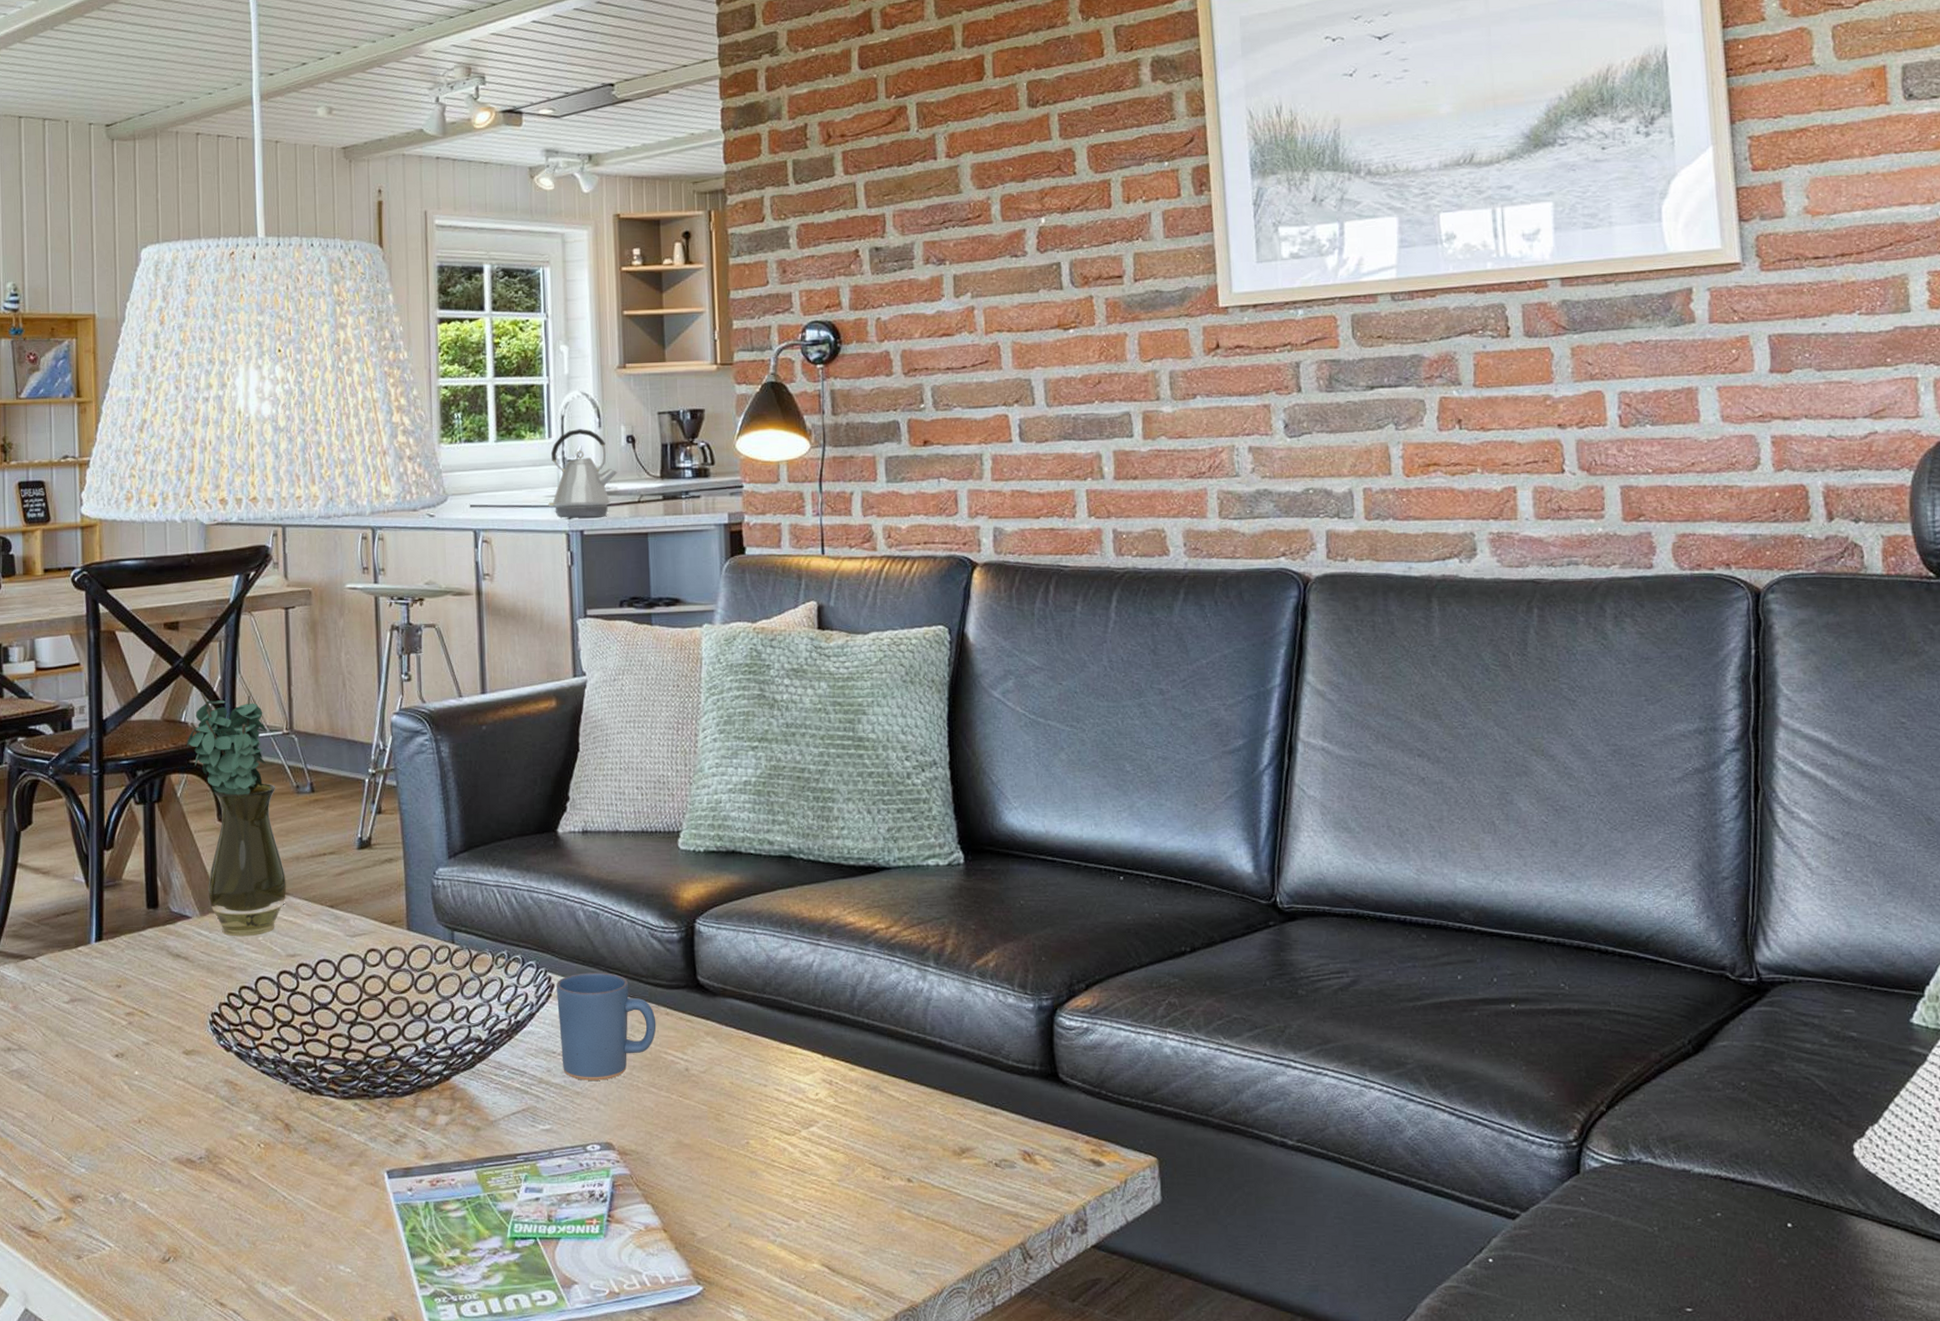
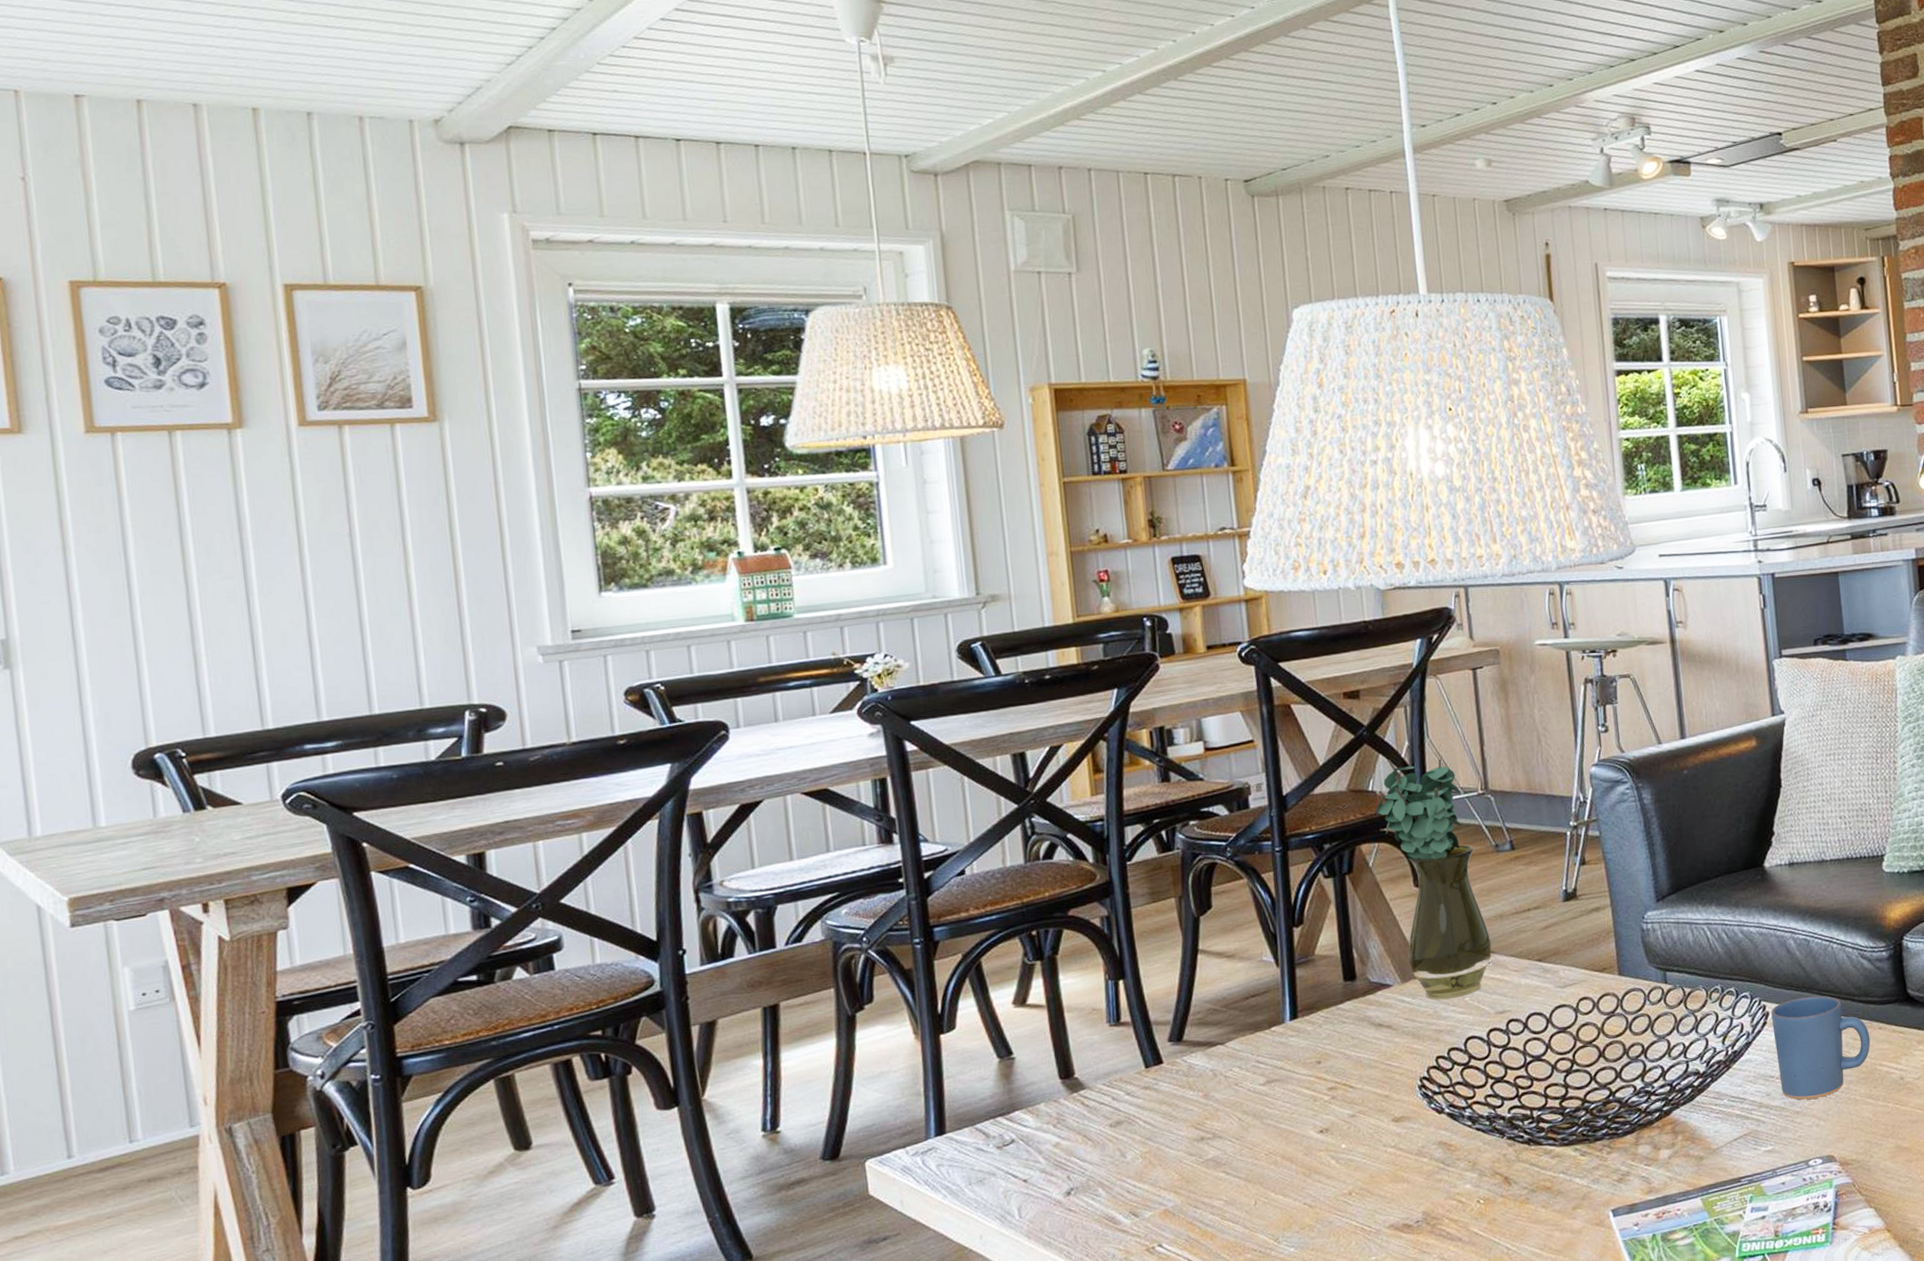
kettle: present [548,429,617,520] -> none [1737,474,1805,564]

